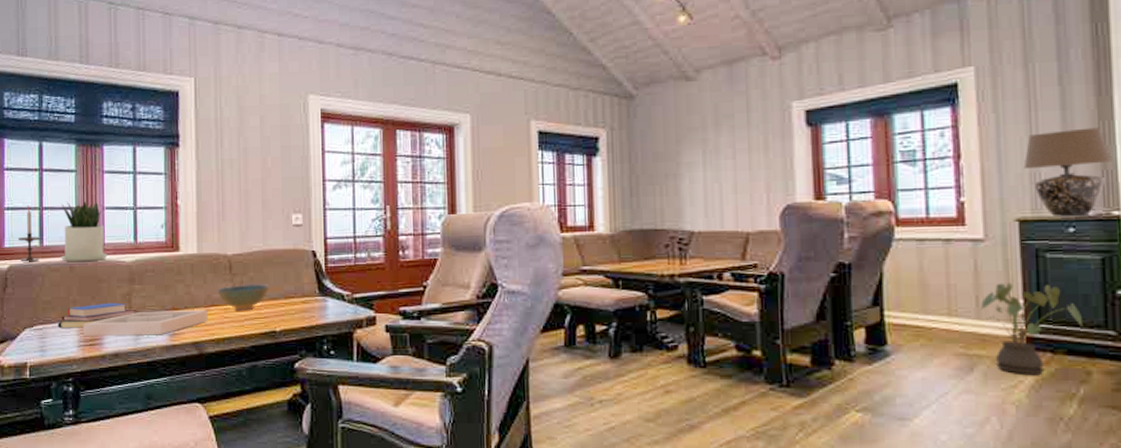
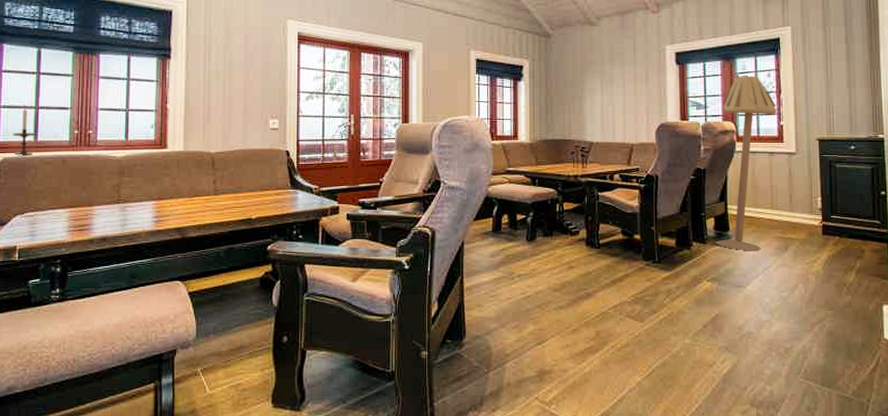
book: present [57,302,135,328] -> none [48,192,123,215]
planter: present [60,201,108,262] -> none [53,103,100,156]
decorative tray: present [83,310,208,337] -> none [73,200,191,223]
bowl: present [217,283,269,311] -> none [200,177,247,201]
floor lamp: none [867,136,956,371] -> present [715,74,777,250]
house plant: present [981,283,1084,376] -> none [793,185,860,253]
table lamp: present [1023,127,1112,218] -> none [822,74,879,138]

